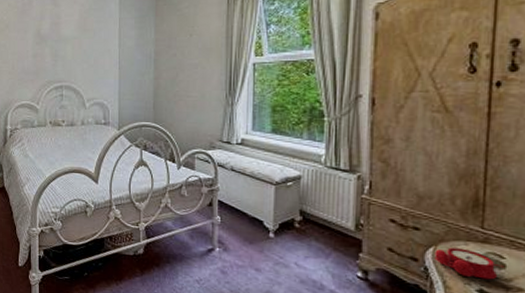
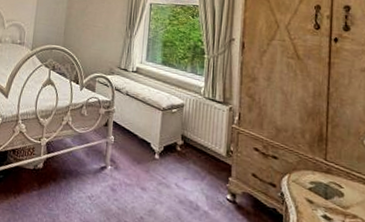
alarm clock: present [434,247,504,280] -> none [289,176,343,207]

